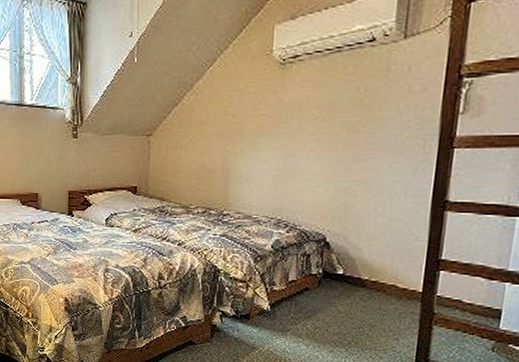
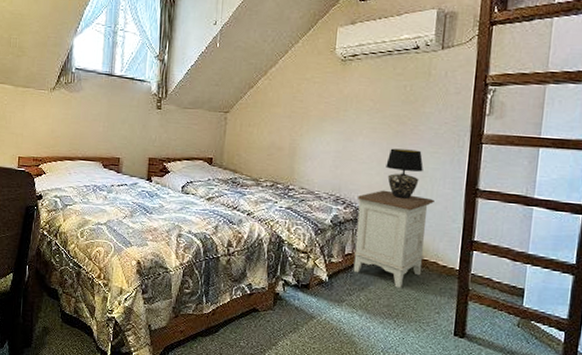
nightstand: none [298,209,393,315] -> present [353,190,434,288]
table lamp: none [335,161,380,218] -> present [386,148,424,200]

